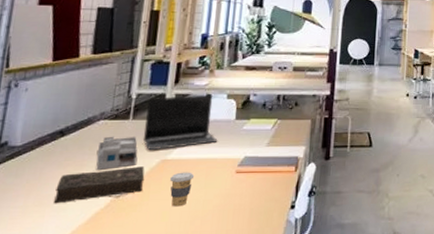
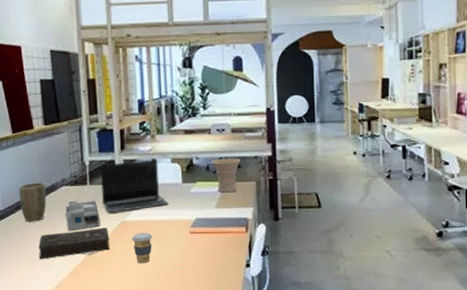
plant pot: none [43,115,80,160] -> present [19,182,47,222]
vase: none [268,96,299,131] -> present [211,158,241,193]

